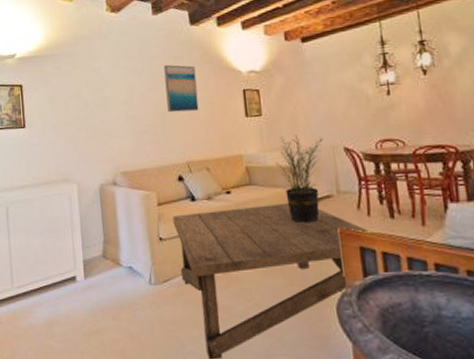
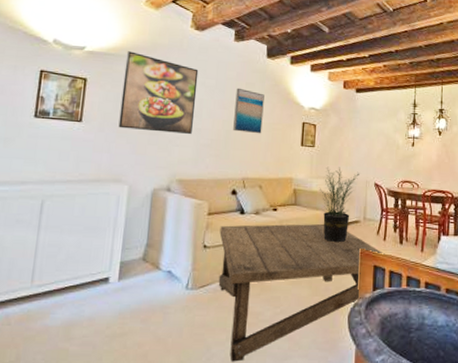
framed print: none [52,49,127,128] -> present [118,51,199,135]

